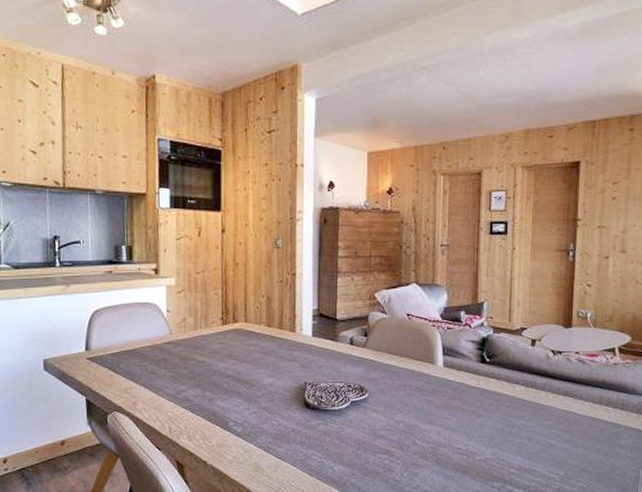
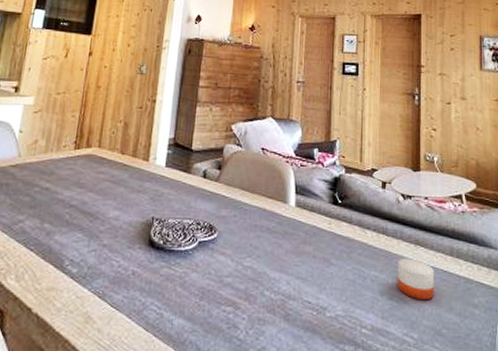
candle: none [544,408,582,444] -> present [397,258,434,301]

